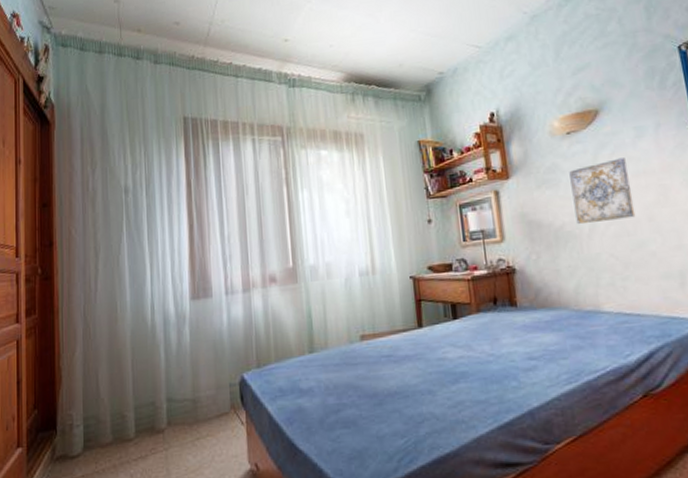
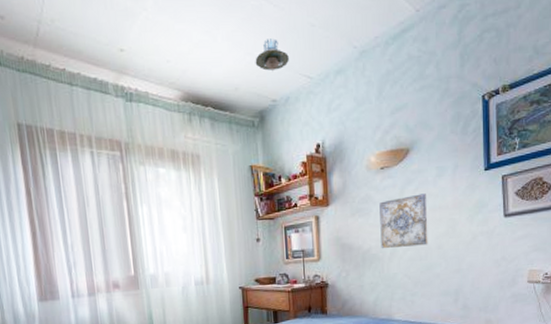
ceiling lamp: none [419,14,455,45] -> present [255,38,289,72]

